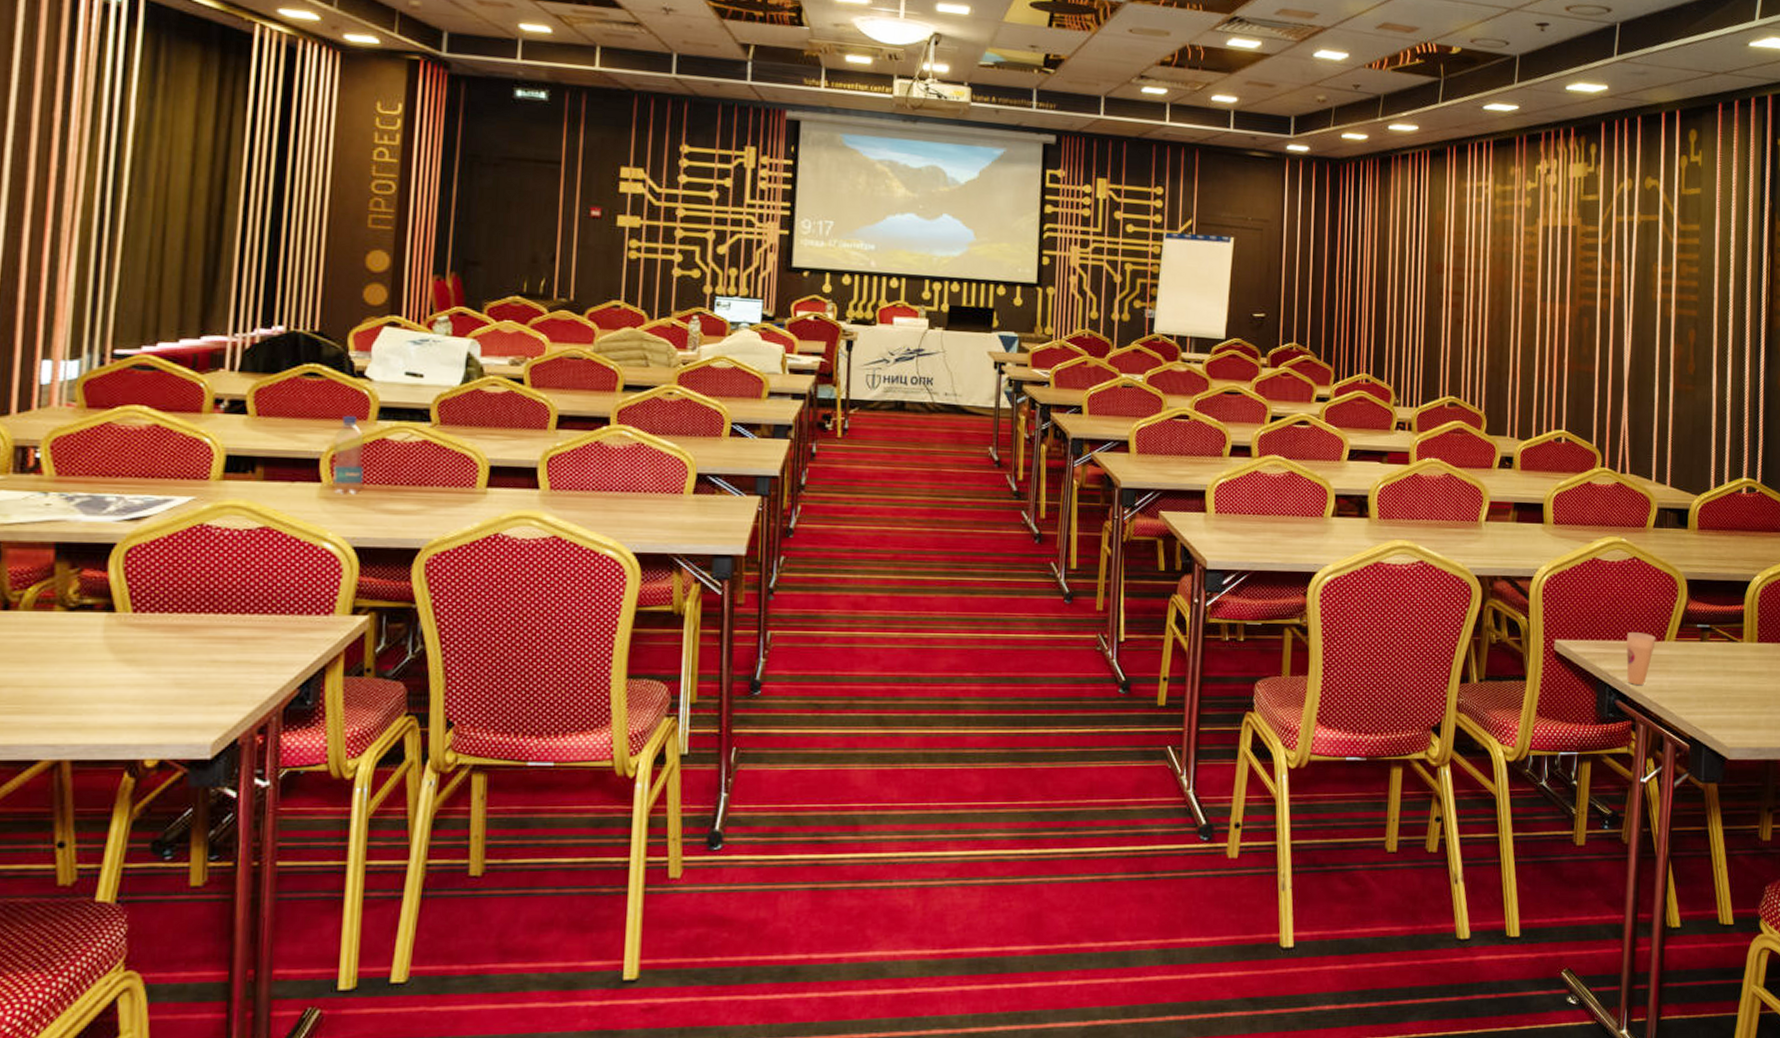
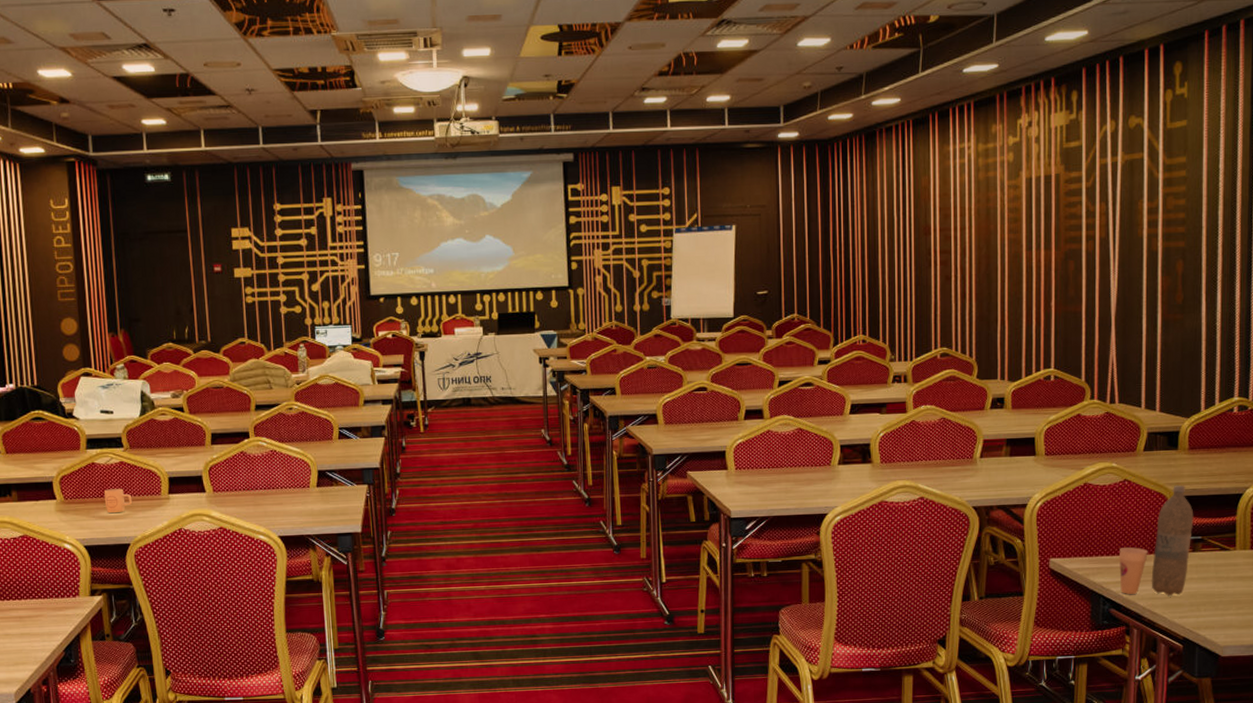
bottle: present [332,416,364,495] -> none [59,448,84,507]
mug: none [392,474,434,507] -> present [104,488,133,514]
water bottle: none [1658,567,1702,689] -> present [1151,485,1194,596]

